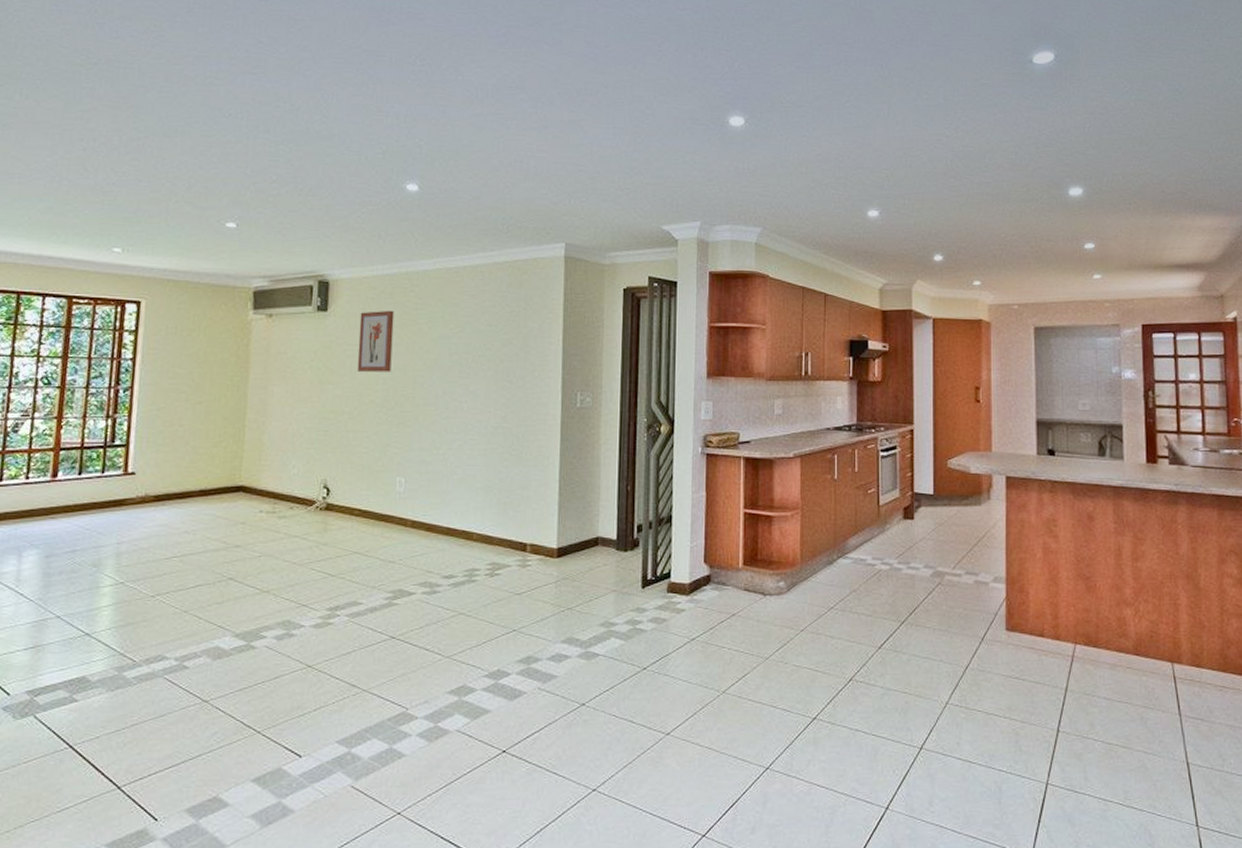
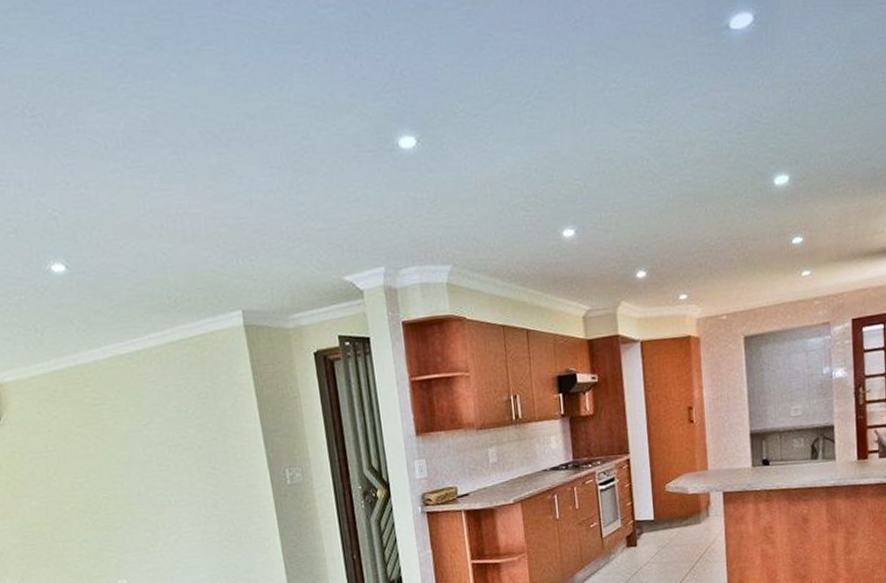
wall art: present [357,310,395,372] -> none [37,409,86,480]

